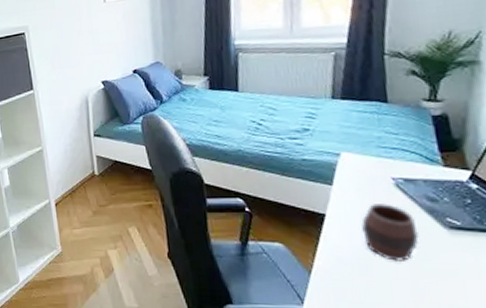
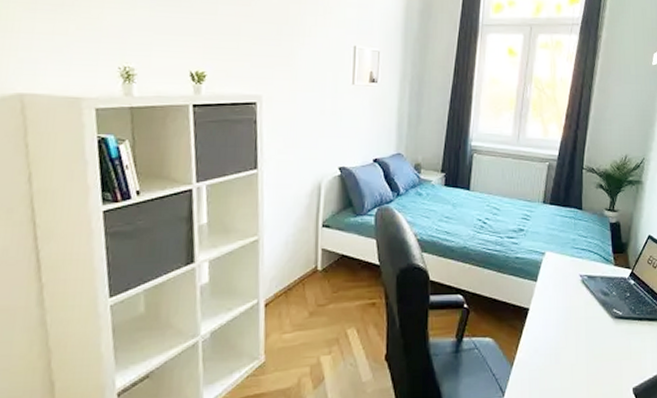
cup: present [361,204,420,261] -> none [554,298,594,349]

